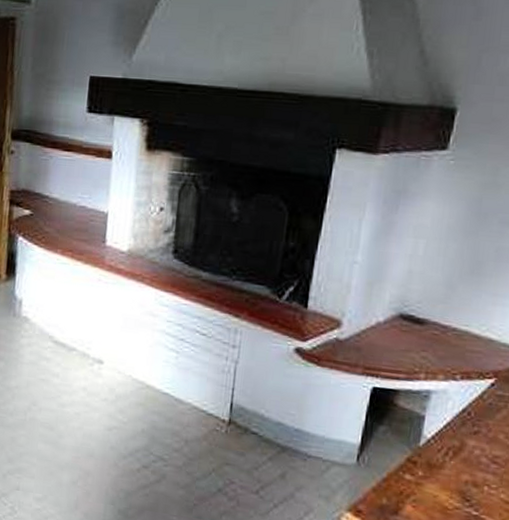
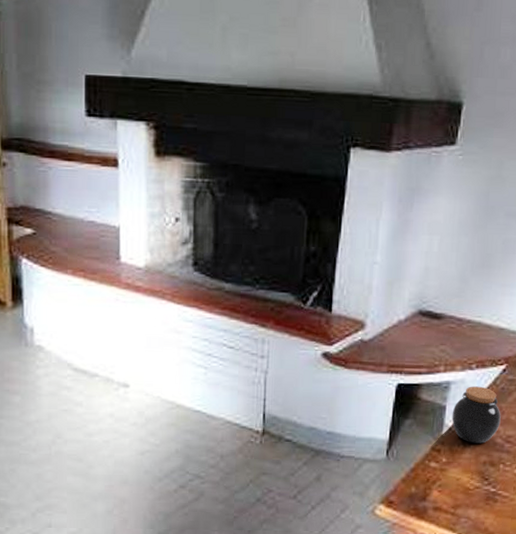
jar: none [431,397,488,461] -> present [451,386,501,444]

